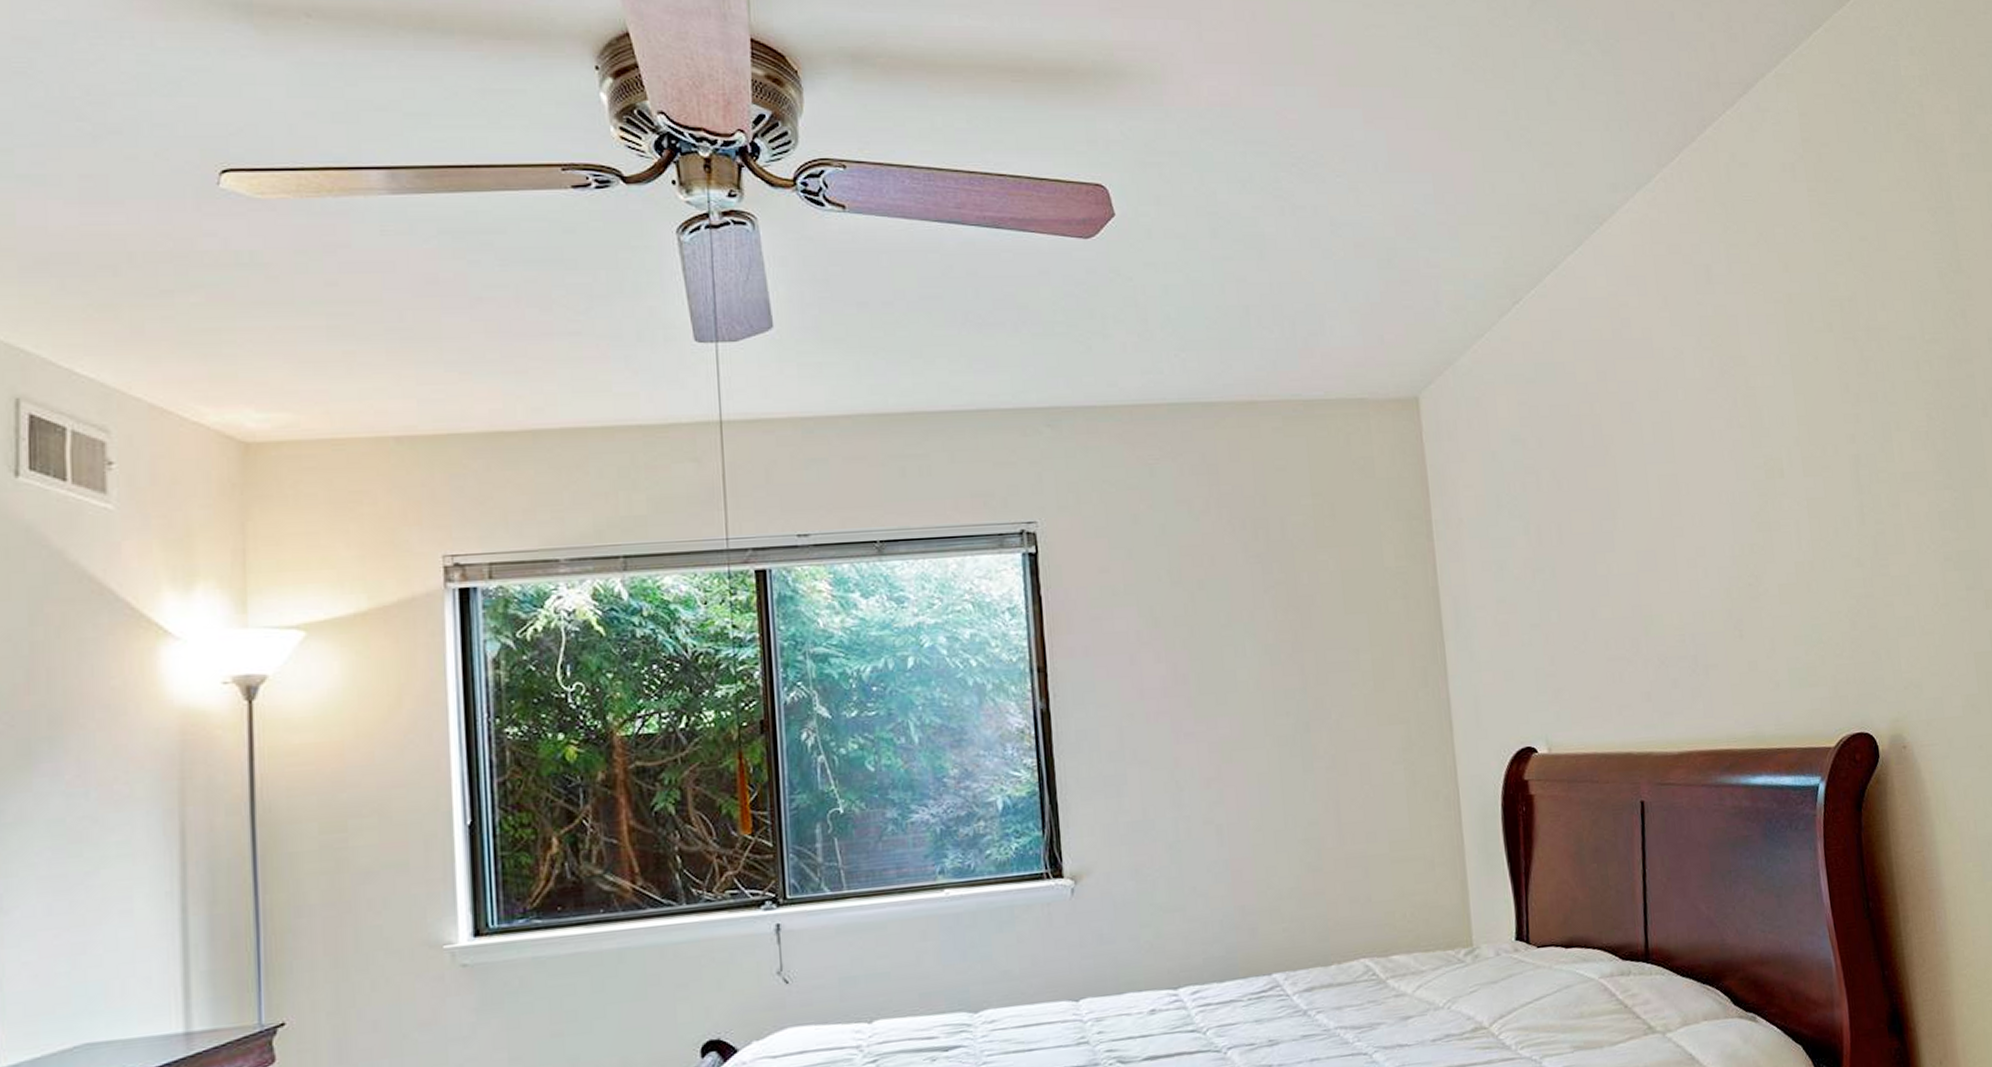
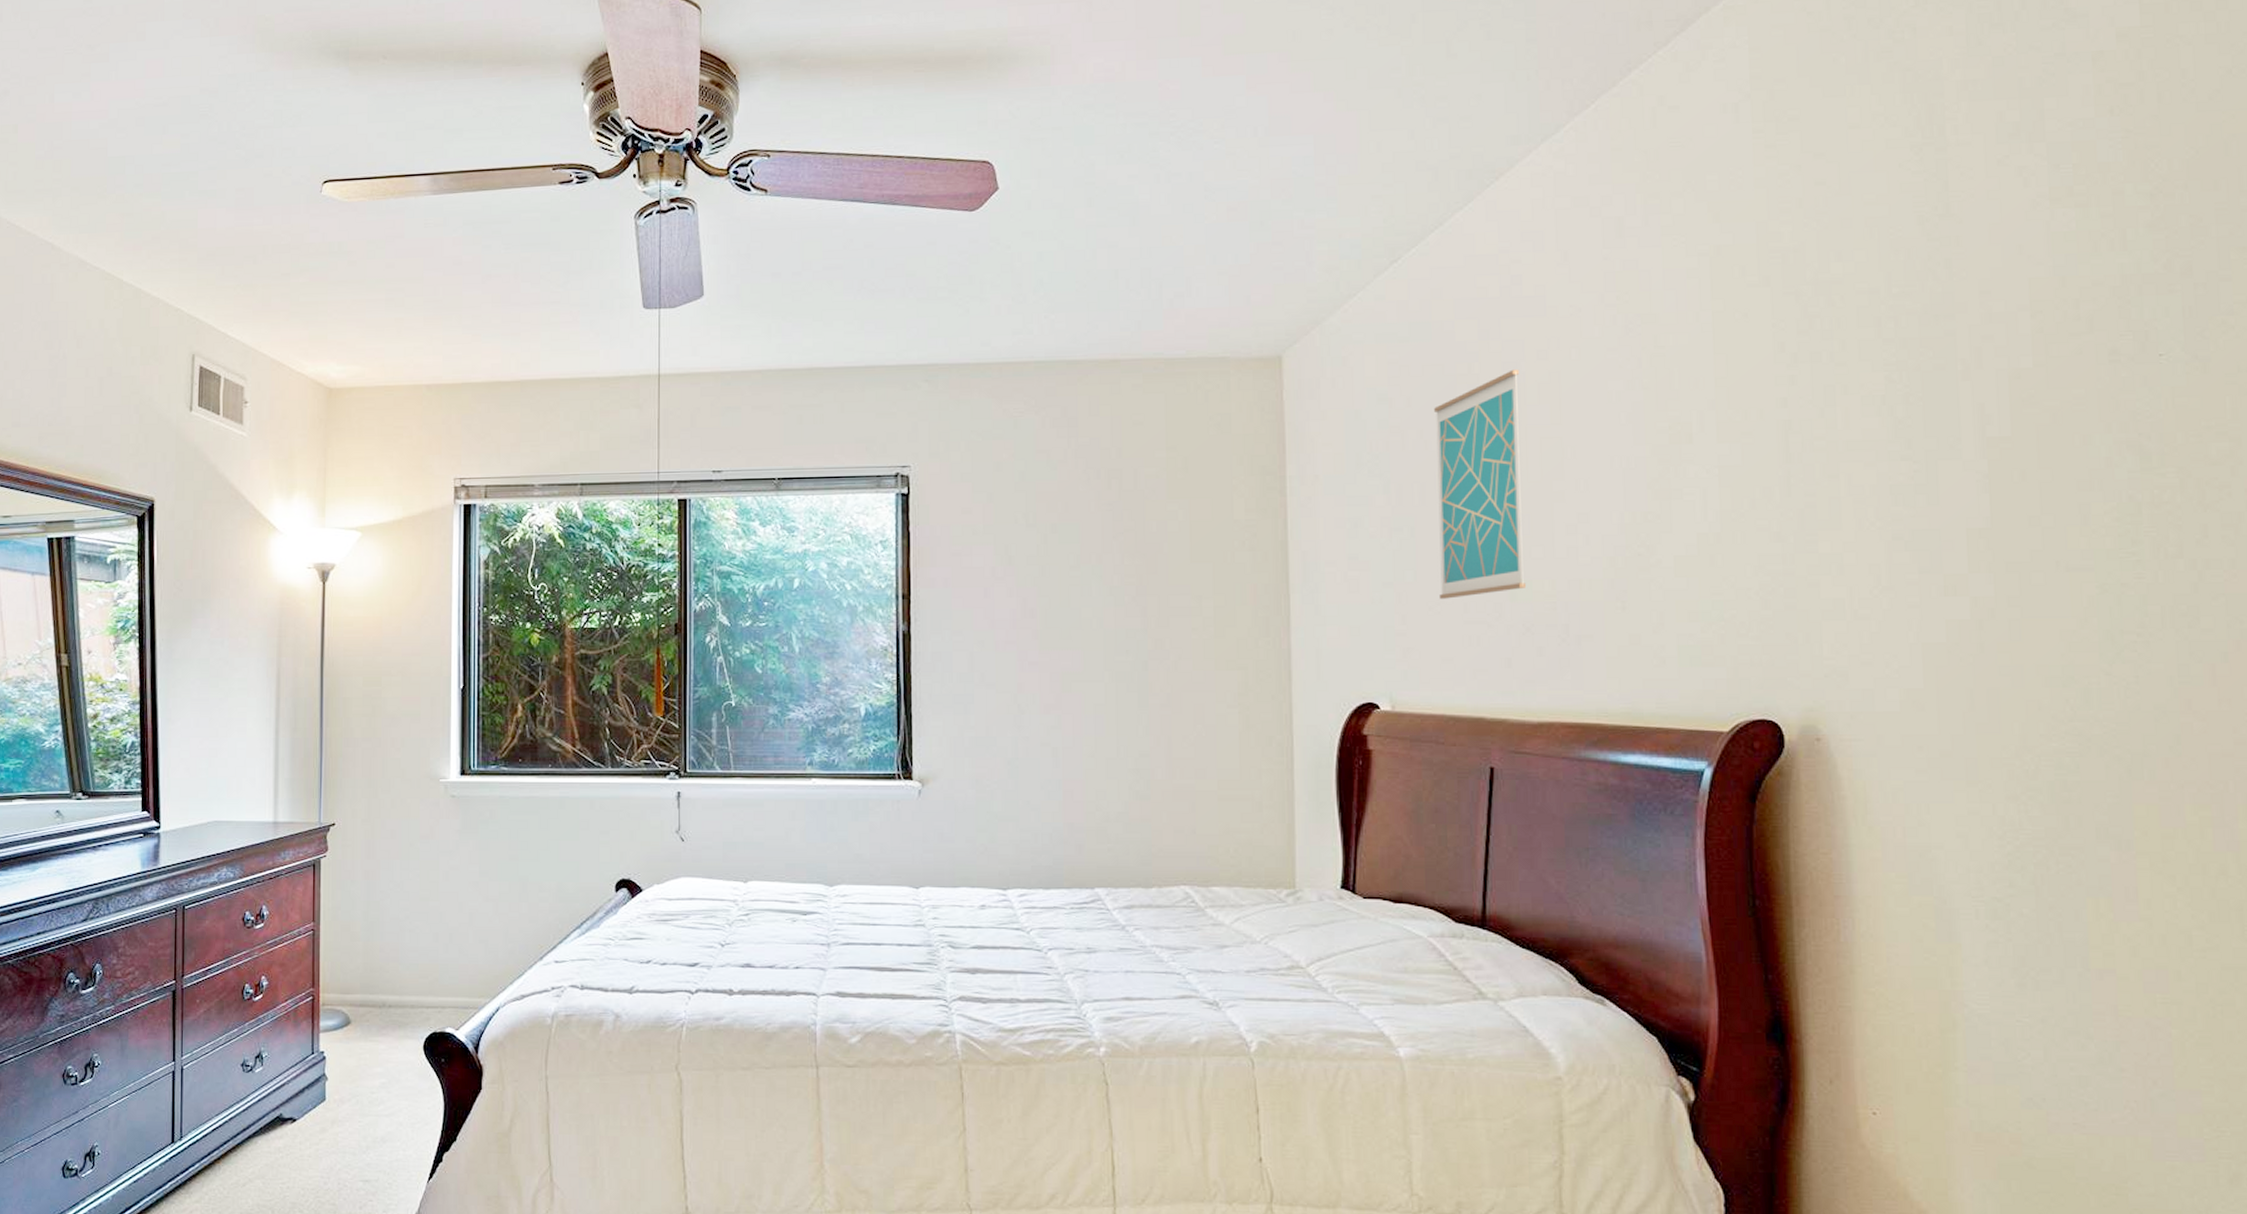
wall art: none [1563,409,1658,638] -> present [1434,369,1527,599]

